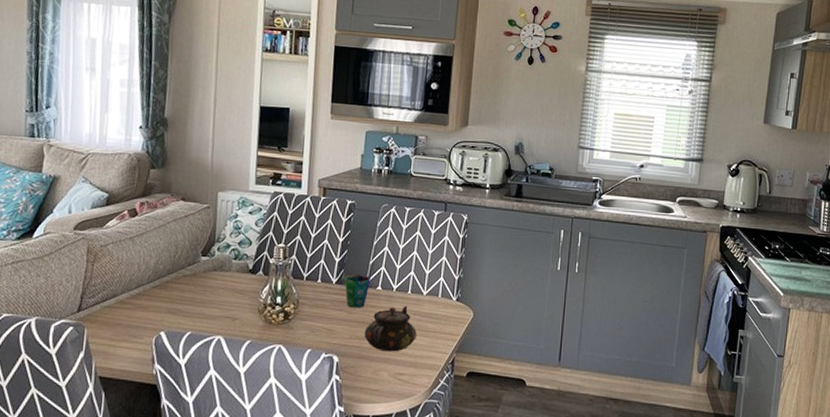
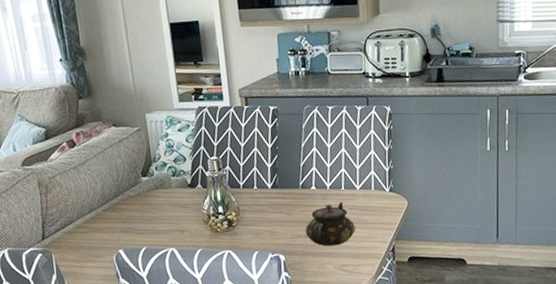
cup: present [344,274,371,308] -> none [278,176,304,209]

